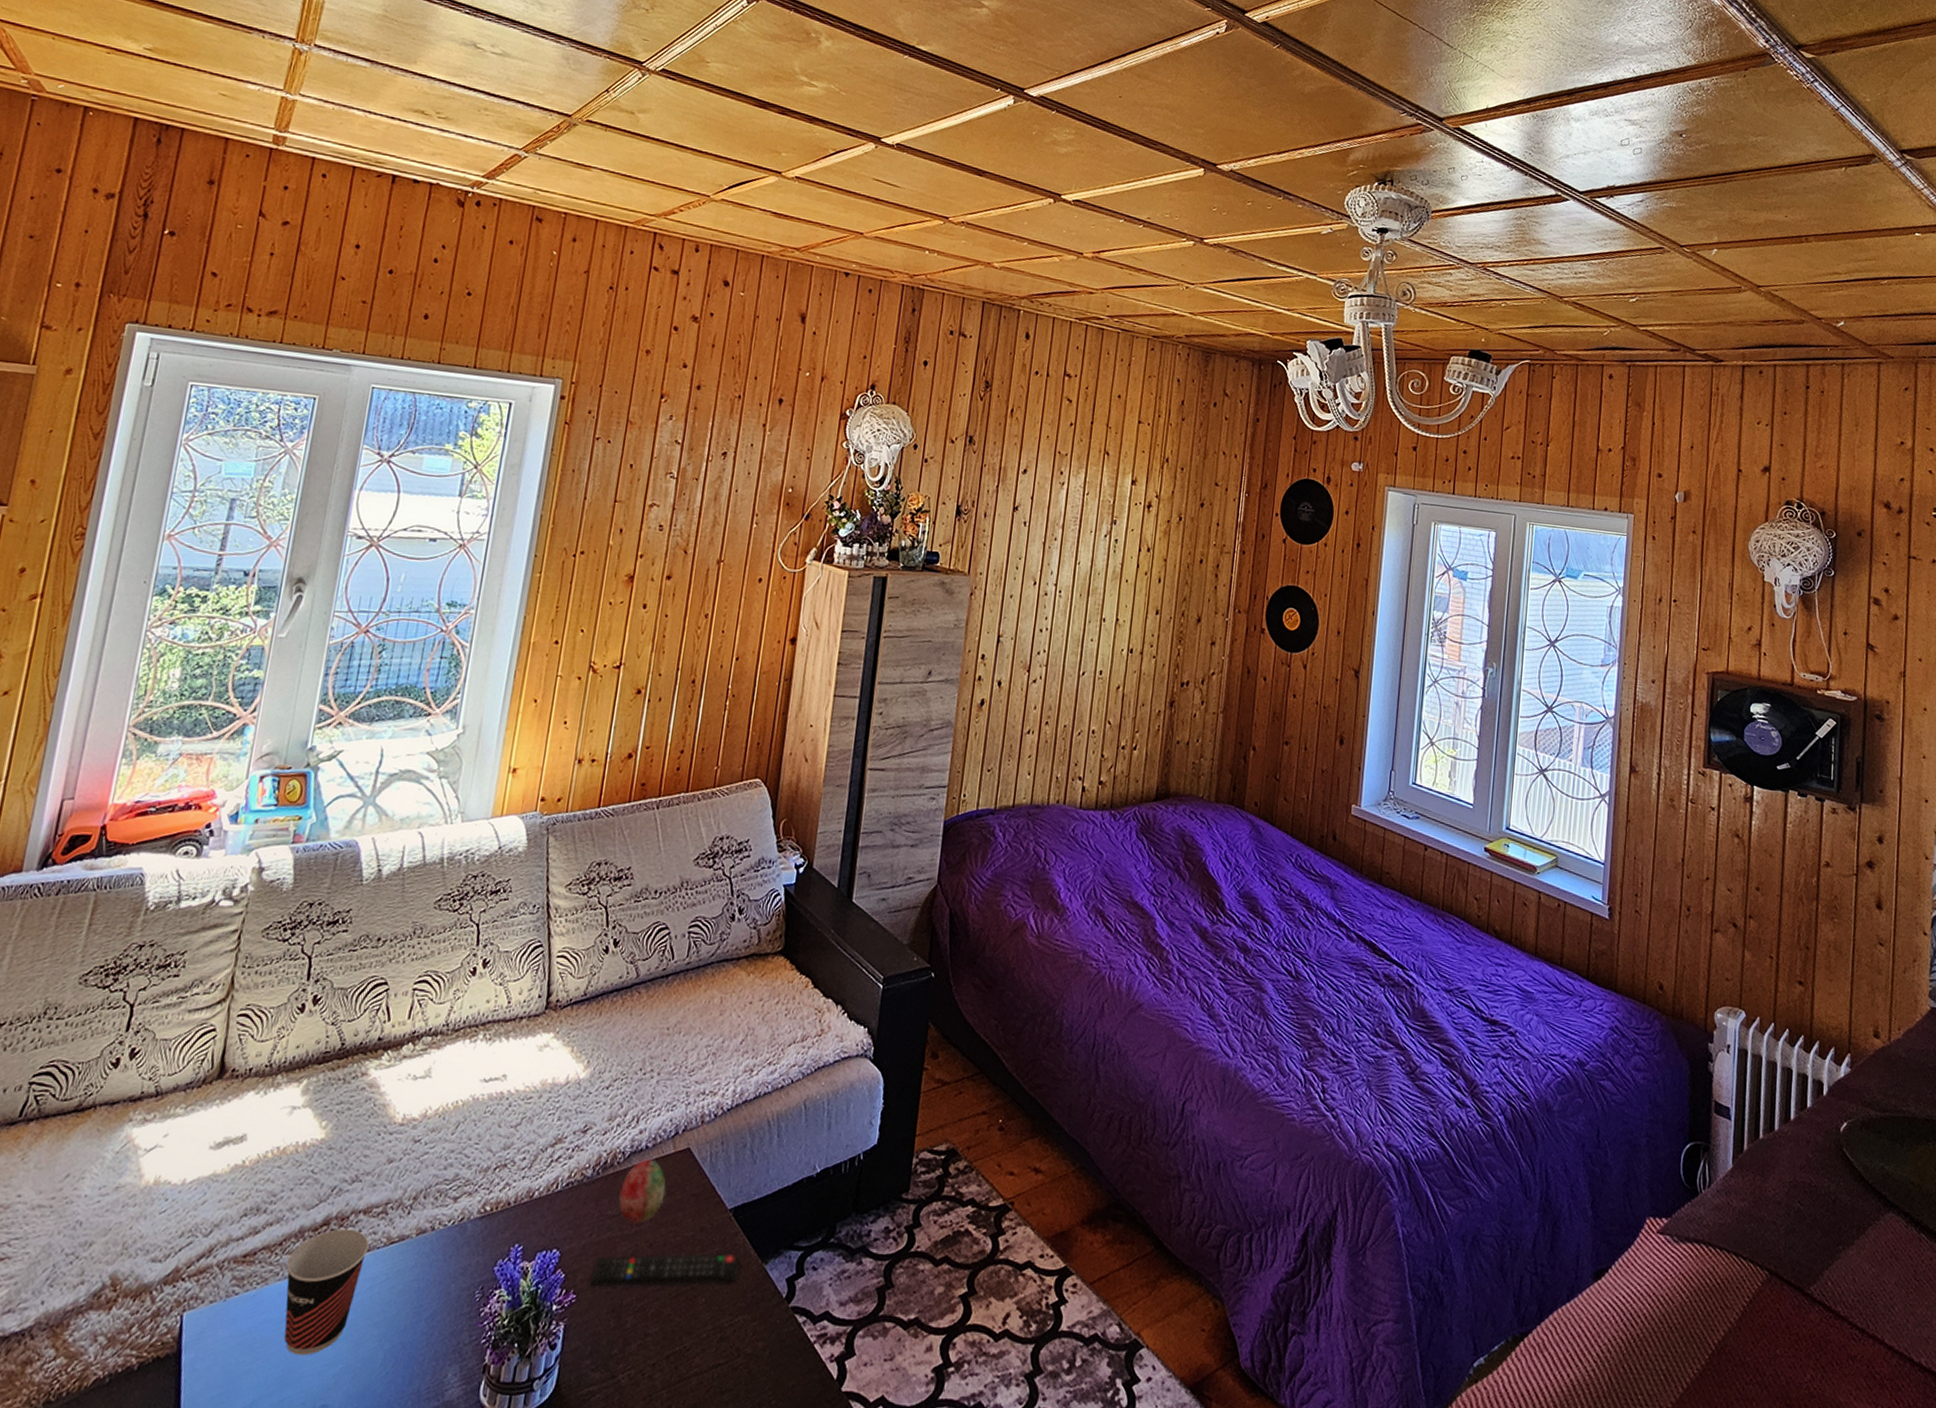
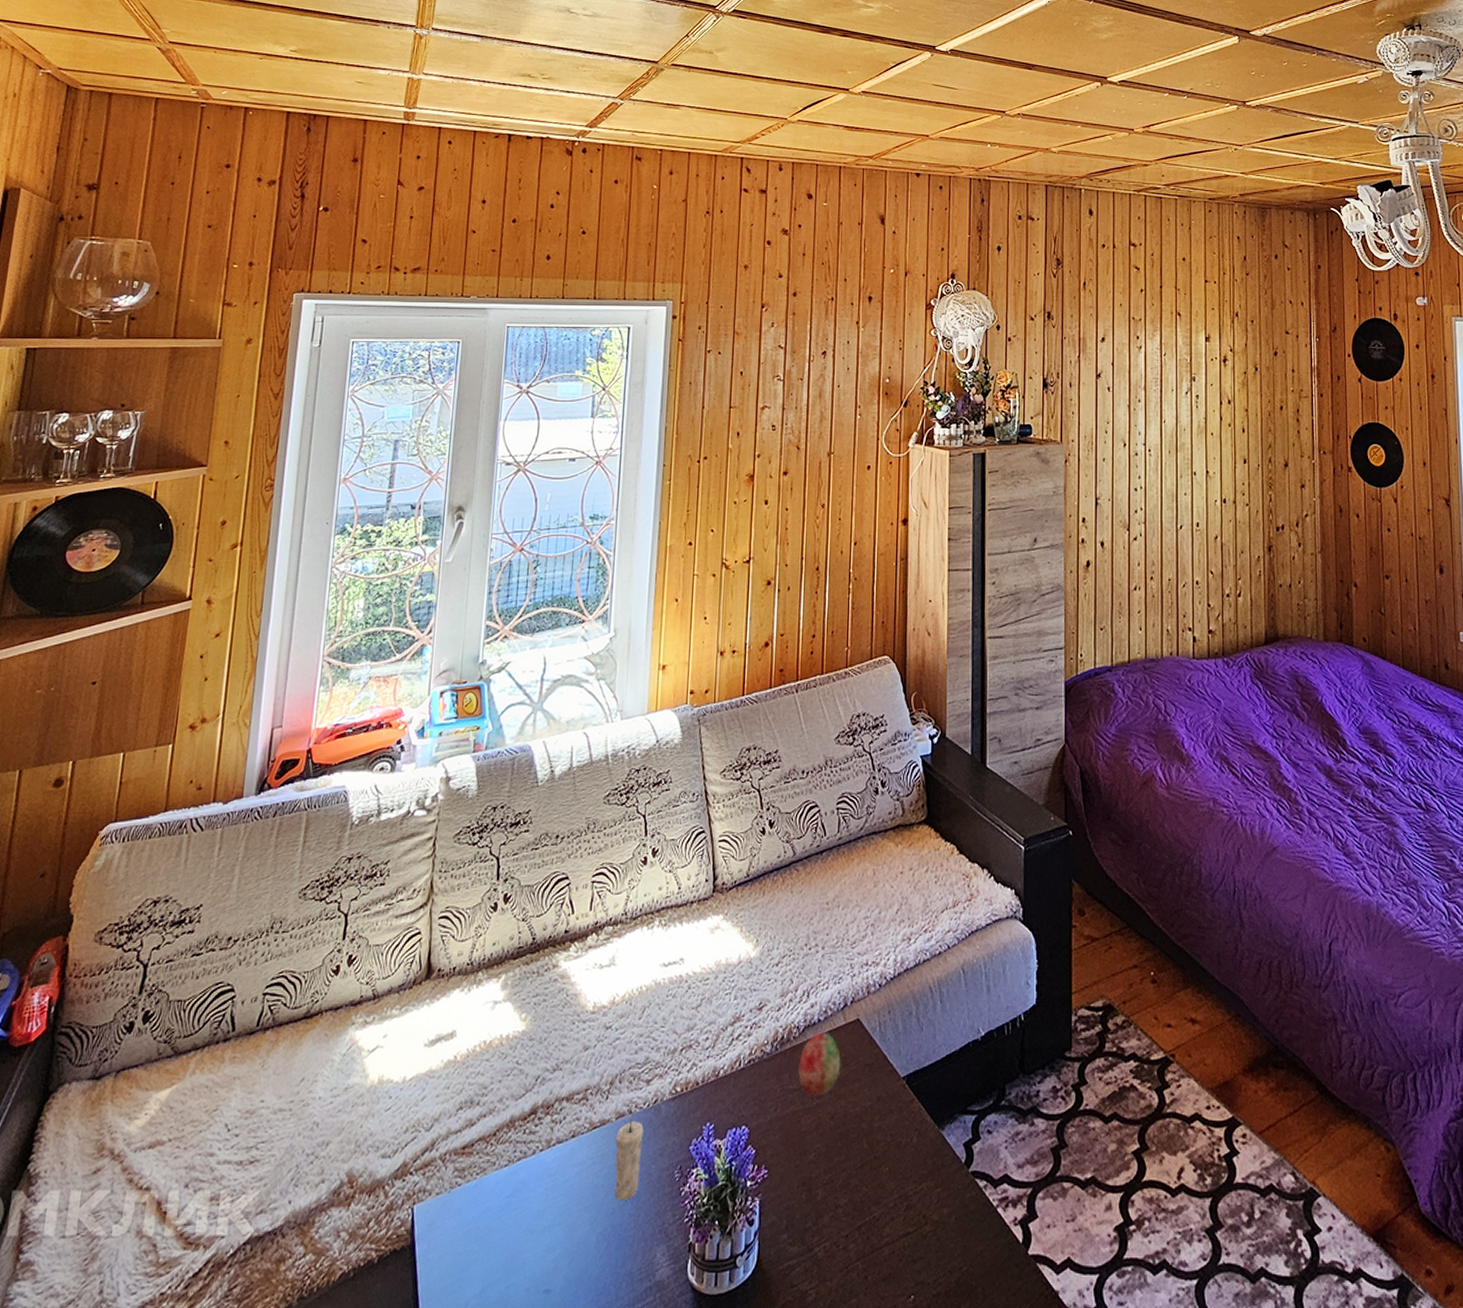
cup: present [284,1228,370,1356] -> none [501,1116,574,1242]
candle: none [408,1230,446,1319] -> present [615,1113,643,1202]
remote control: present [590,1253,740,1287] -> none [780,1120,918,1161]

